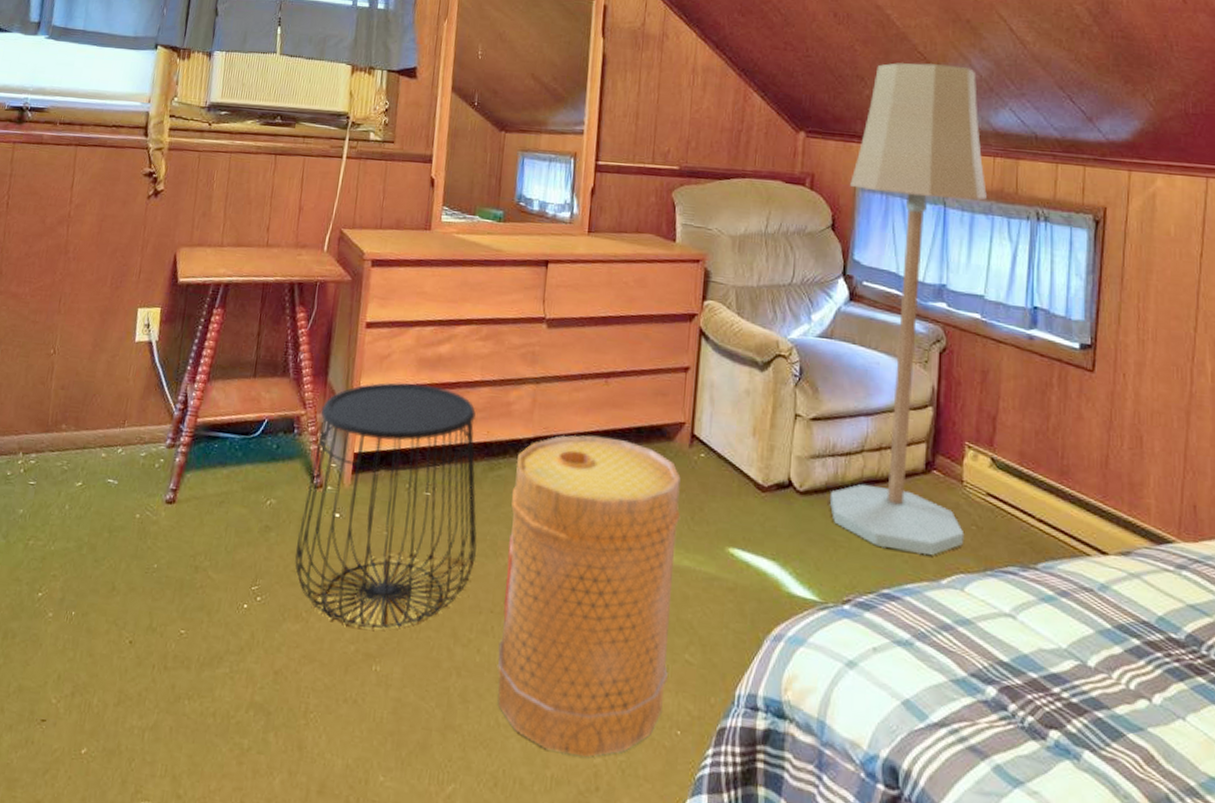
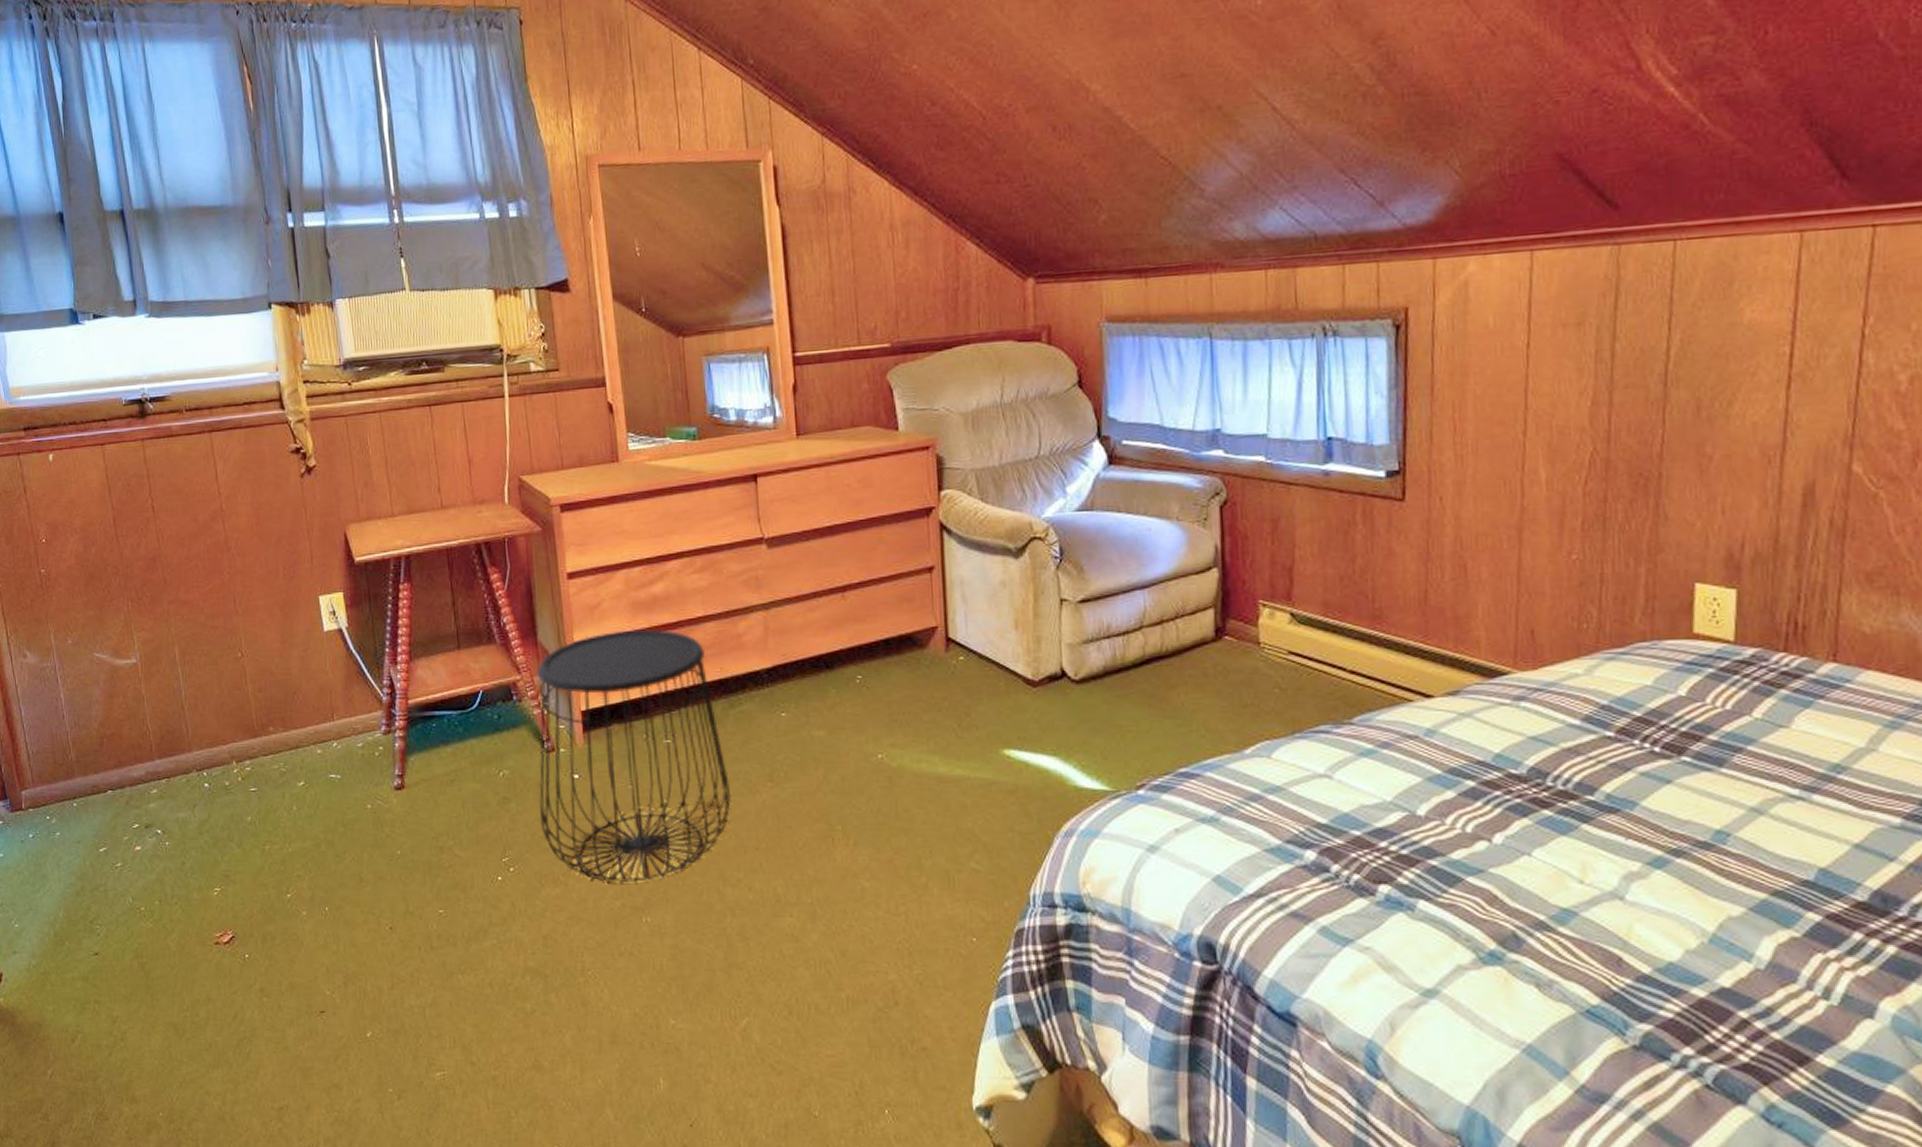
basket: present [497,435,681,758] -> none [757,654,955,976]
floor lamp: present [829,63,987,555] -> none [1094,165,1267,727]

